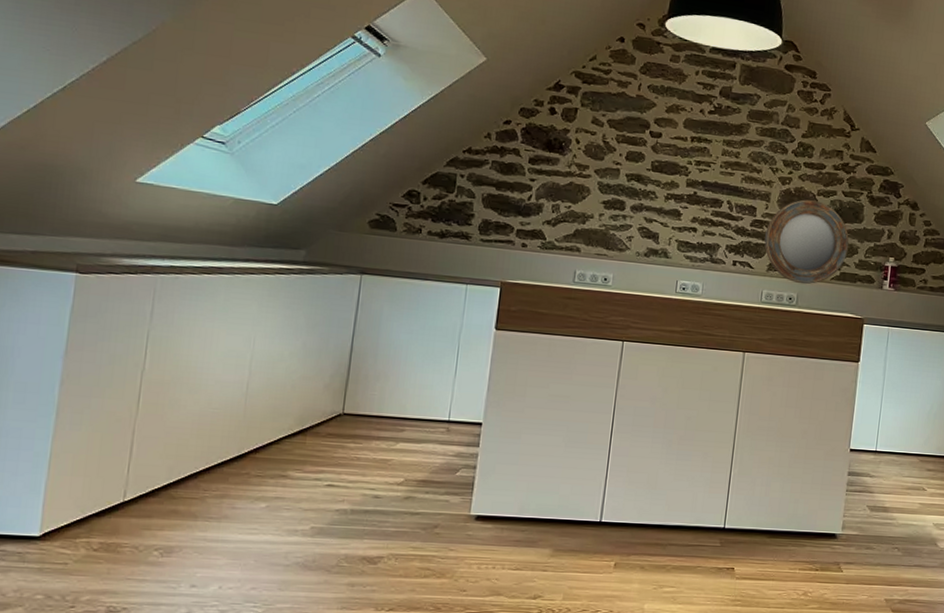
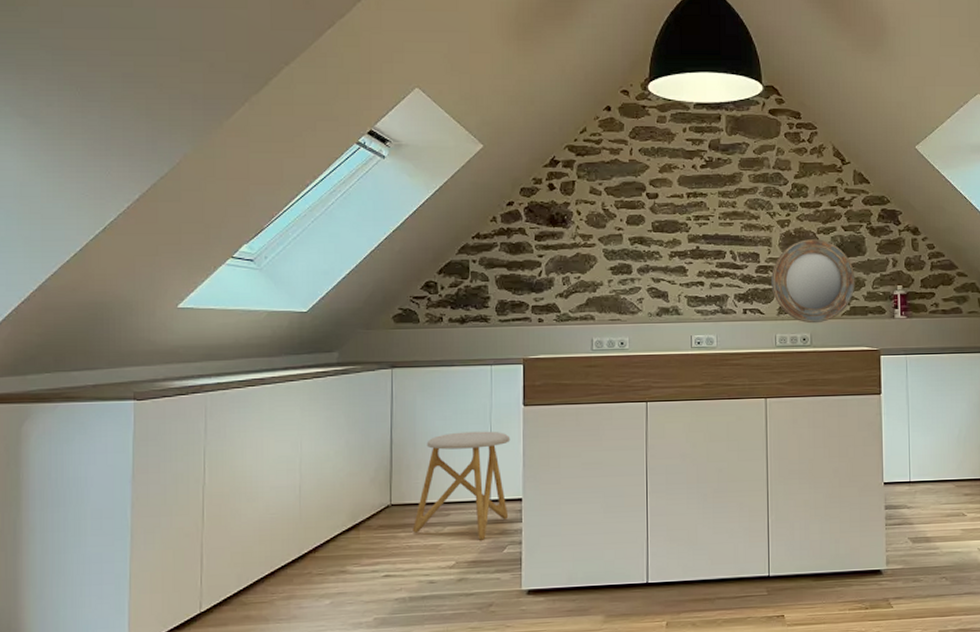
stool: none [363,348,478,460] -> present [412,431,511,540]

